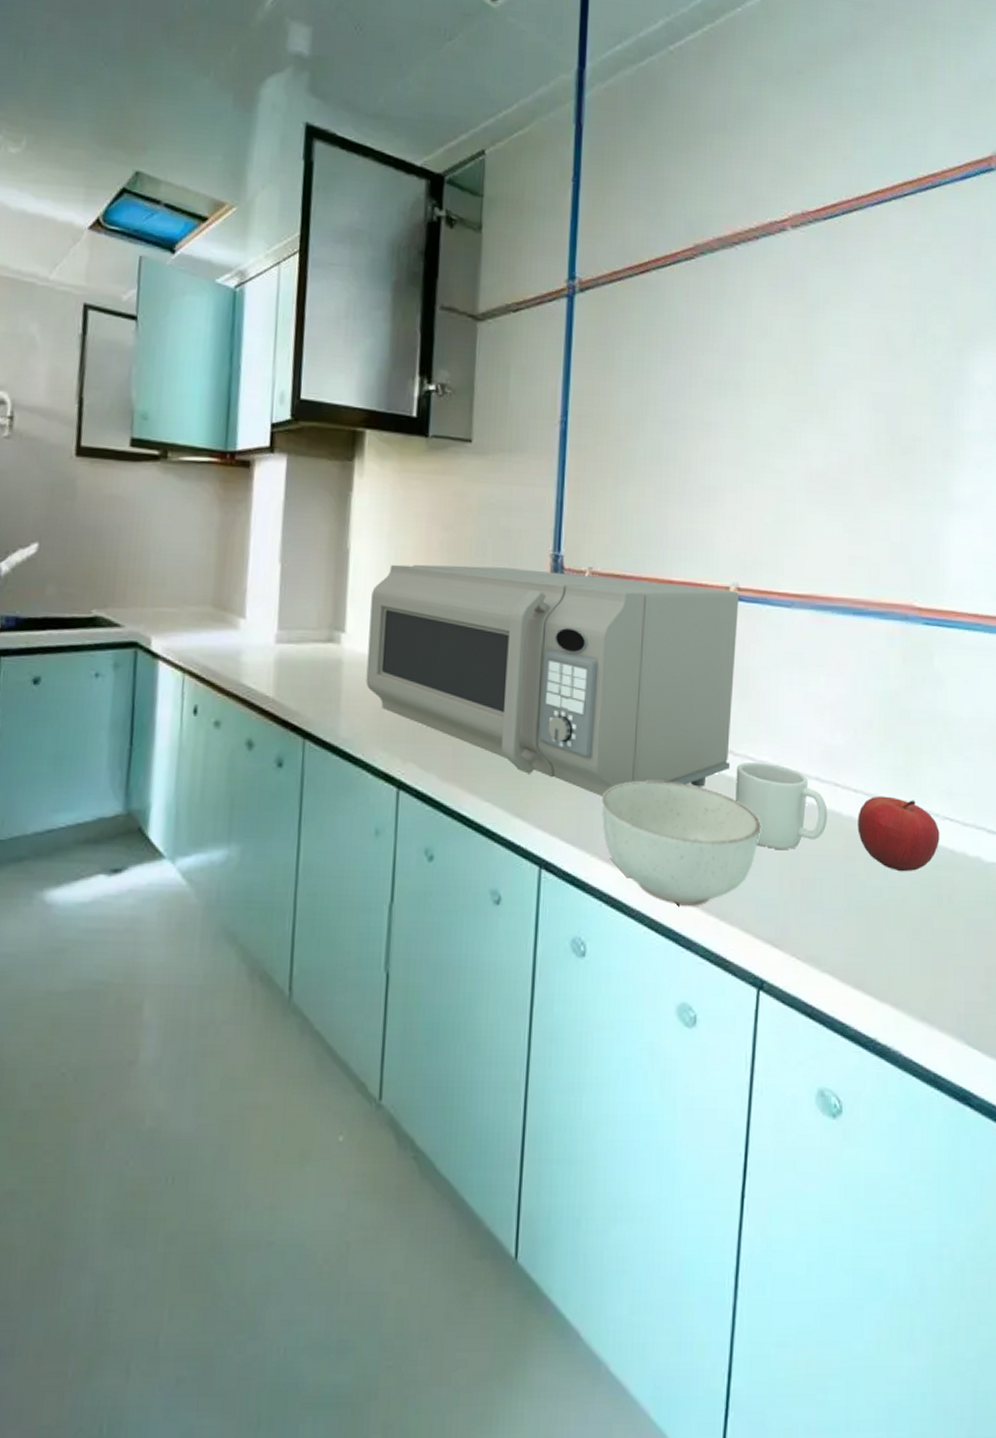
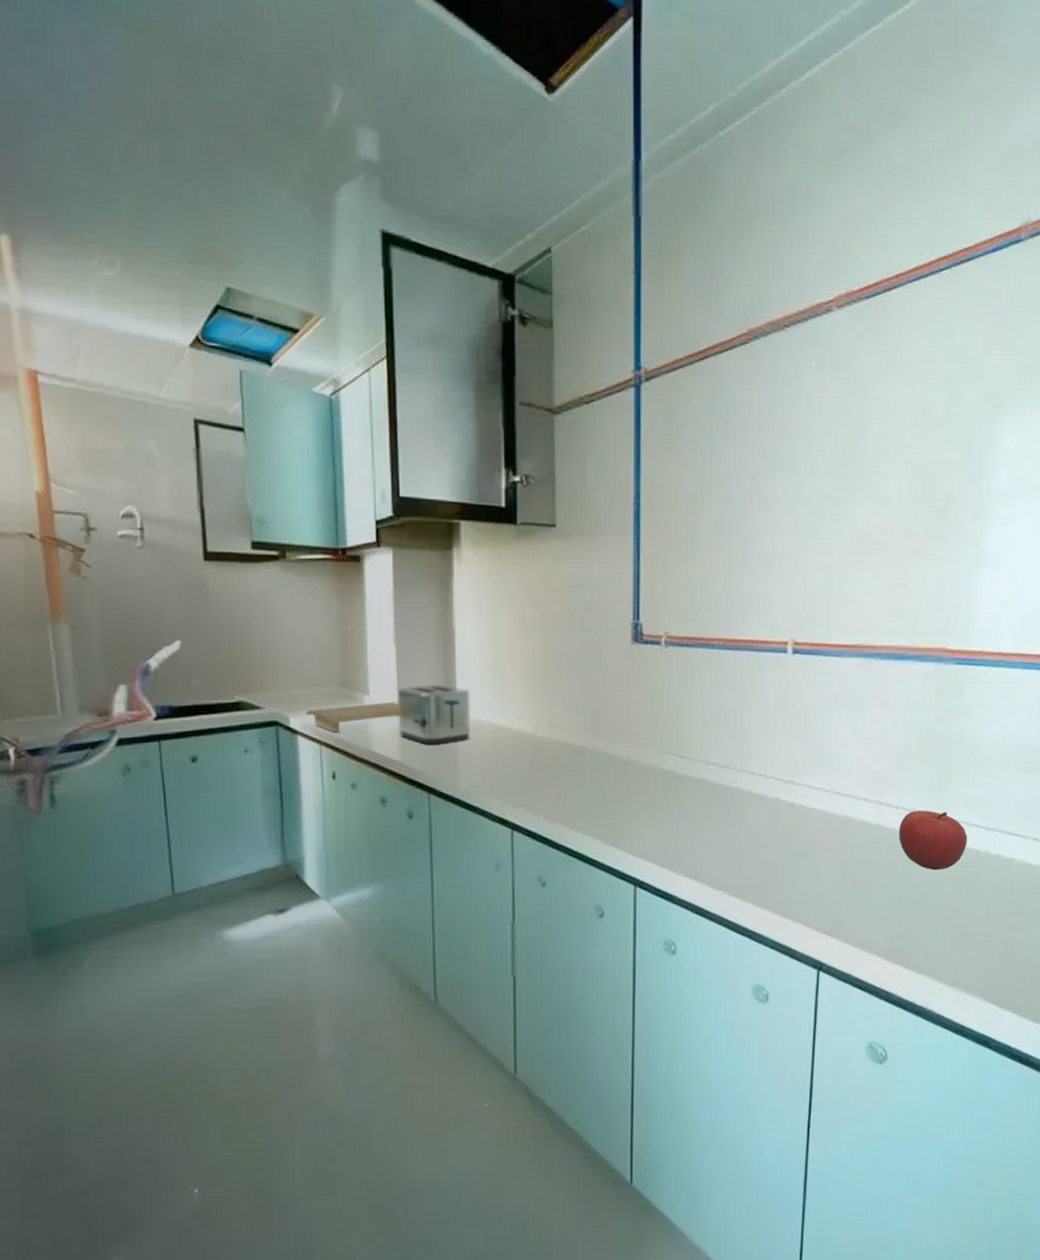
cutting board: none [170,627,279,660] -> present [305,701,399,732]
toaster: none [275,610,362,681] -> present [398,684,471,745]
microwave: present [366,564,739,796] -> none [477,637,796,825]
bowl: present [601,780,761,906] -> none [684,809,819,909]
mug: present [736,761,828,849] -> none [797,789,874,859]

